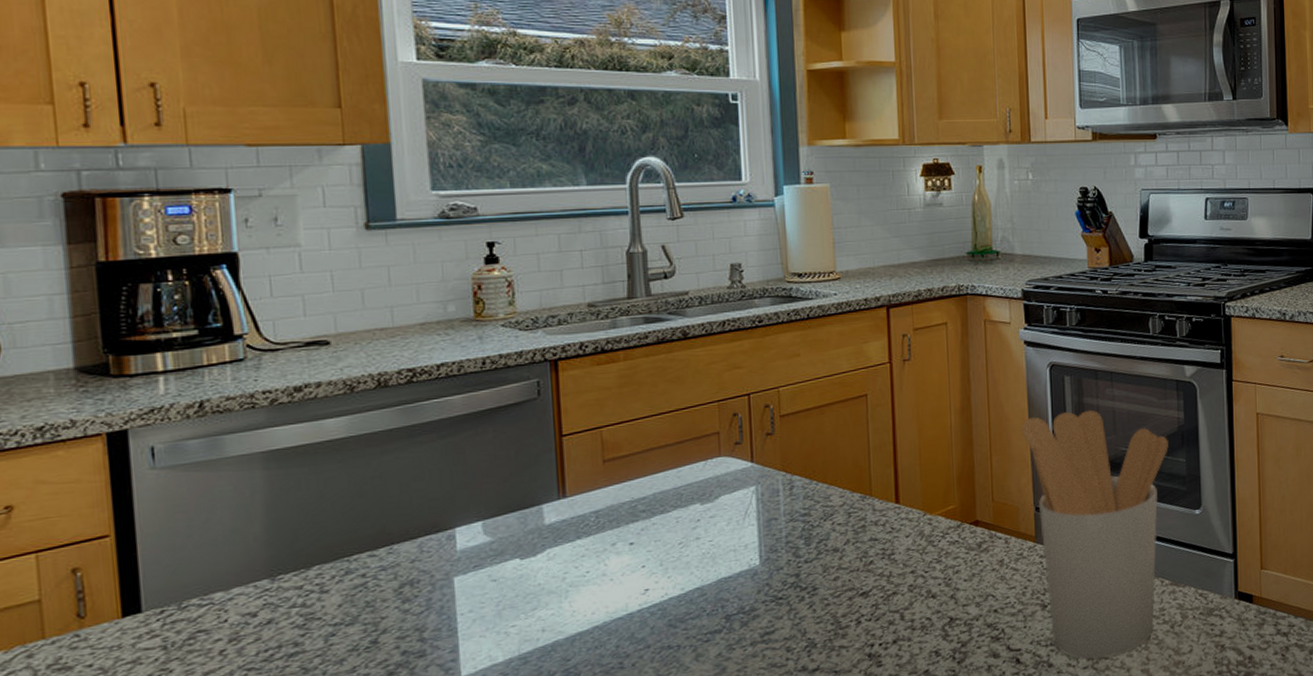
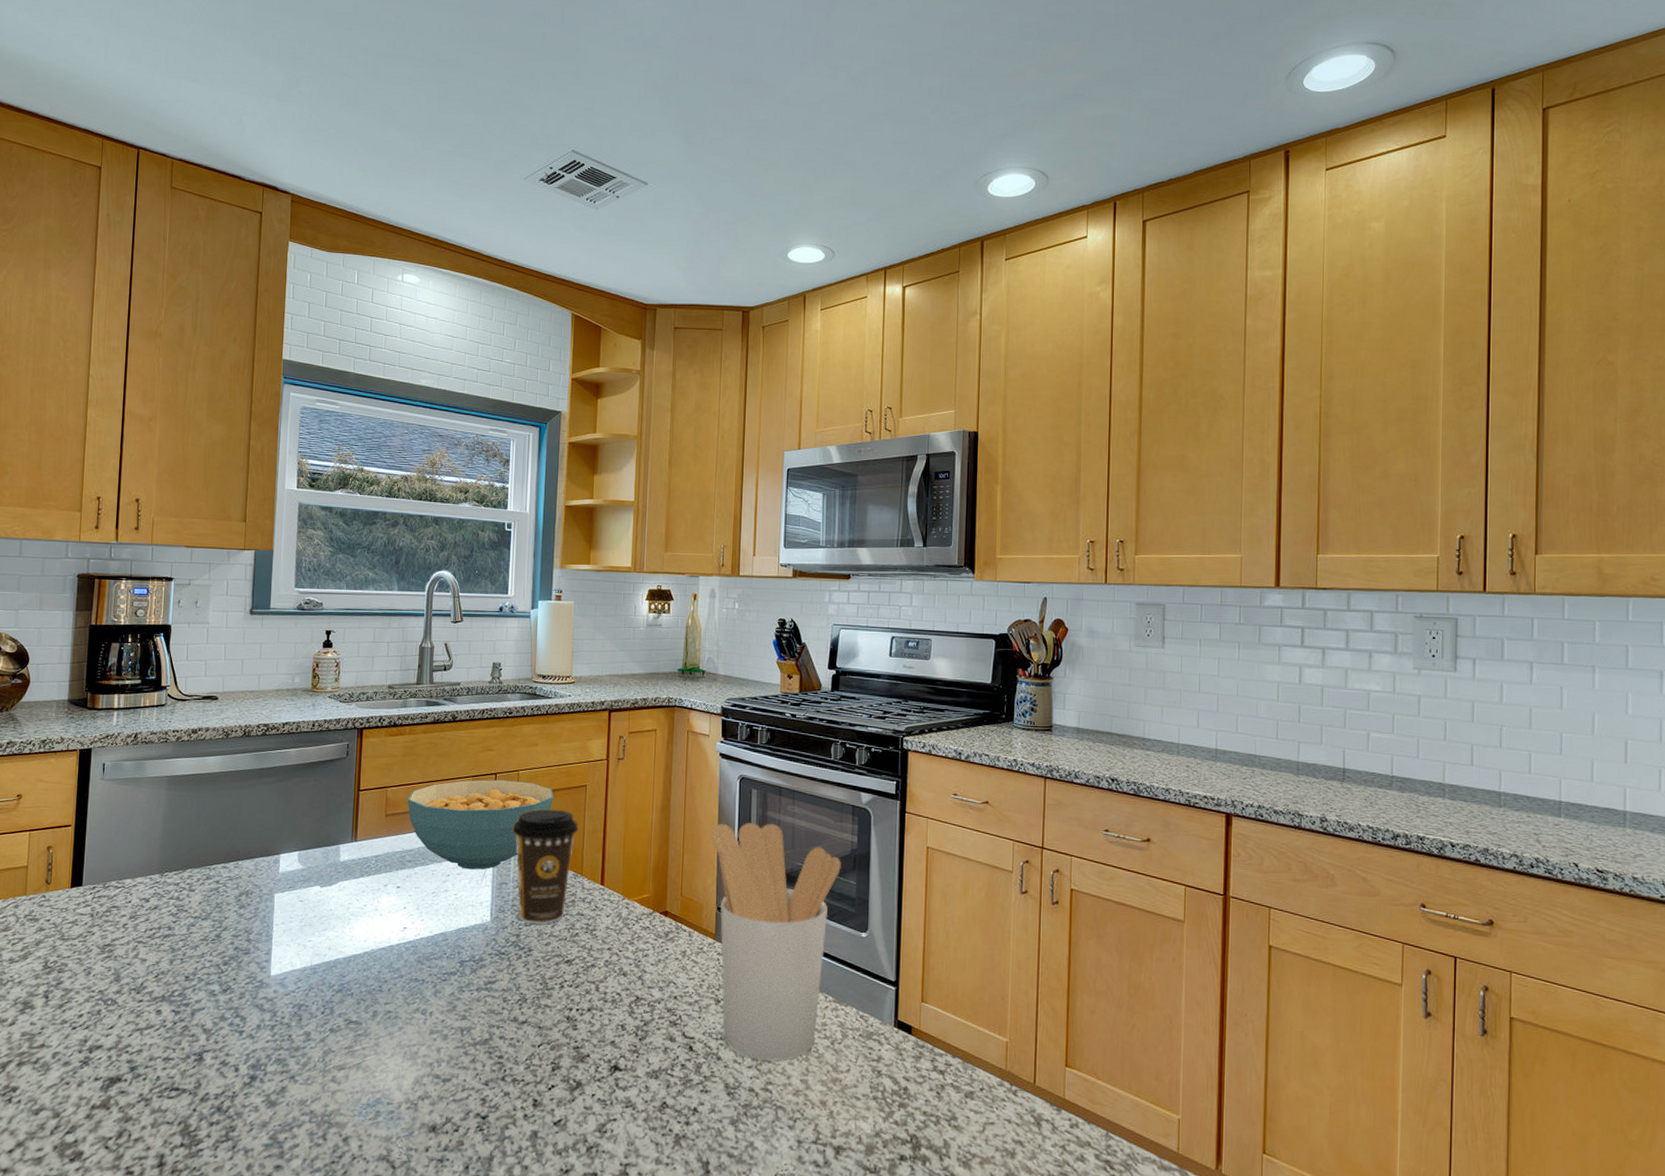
cereal bowl: none [631,399,827,511] -> present [407,779,553,870]
coffee cup: none [777,426,863,559] -> present [512,809,579,924]

